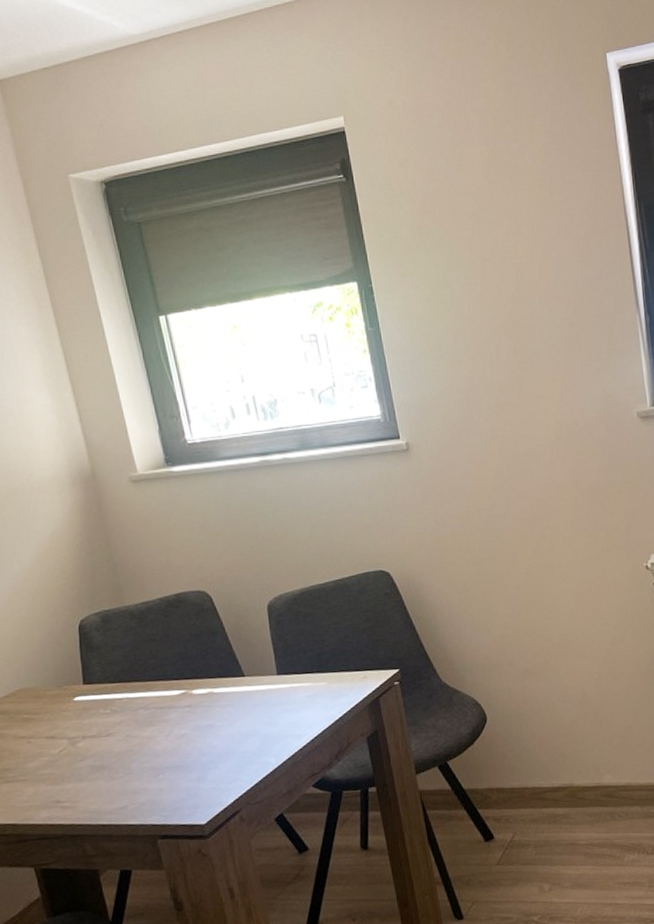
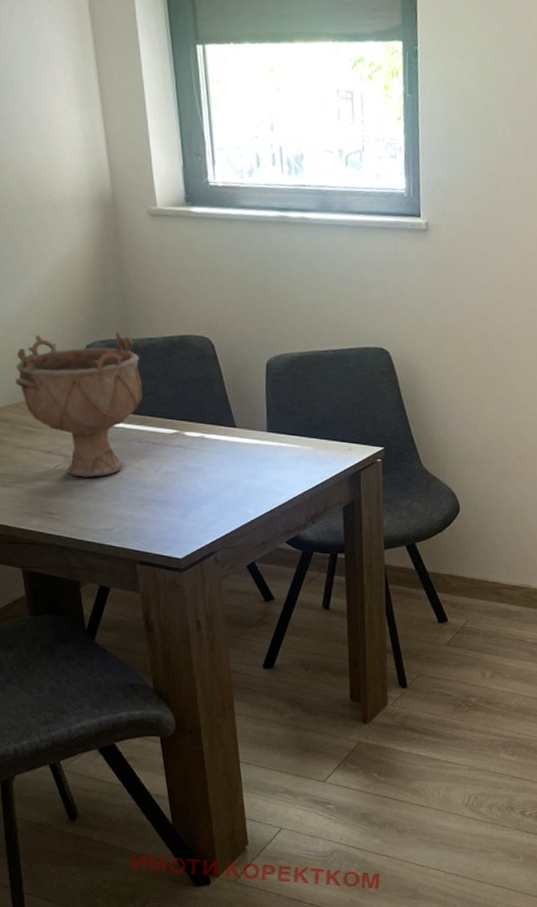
decorative bowl: none [8,601,145,758] -> present [16,332,143,478]

